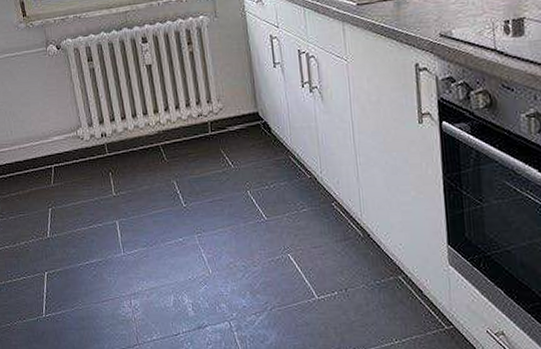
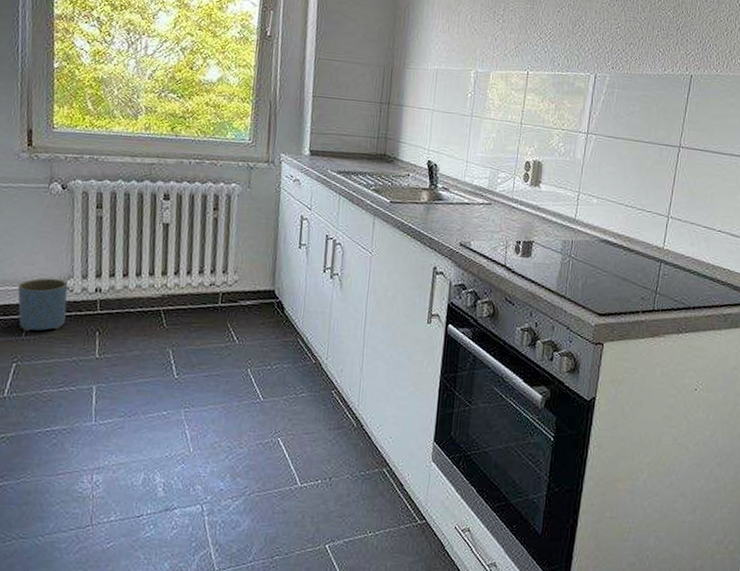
planter: none [39,130,82,179] -> present [17,278,68,331]

